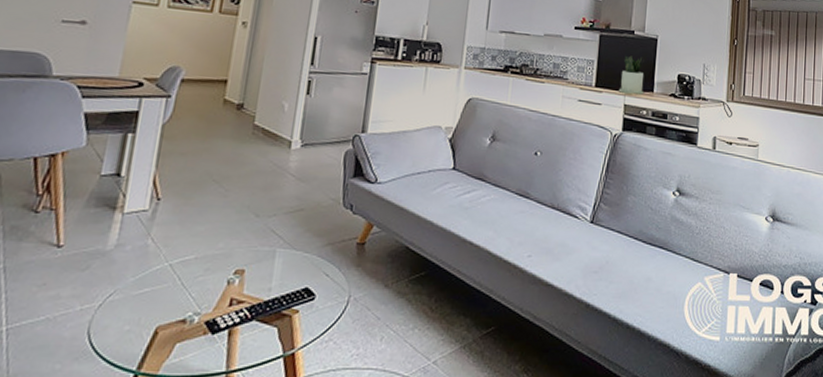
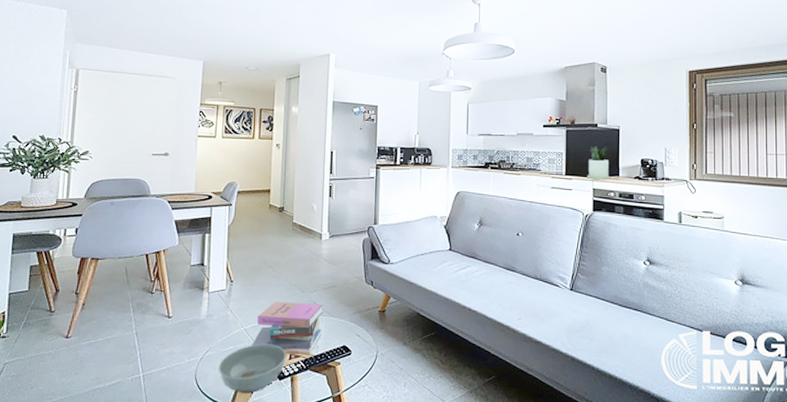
bowl: none [124,285,226,354] -> present [218,344,286,394]
books: none [177,227,283,301] -> present [251,301,323,356]

